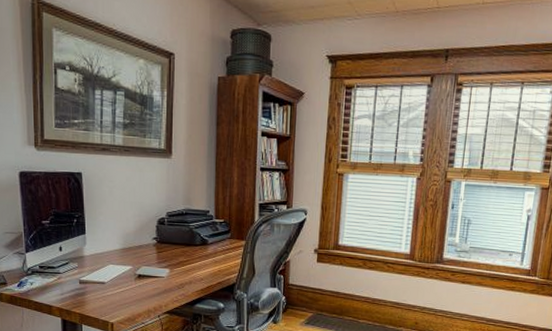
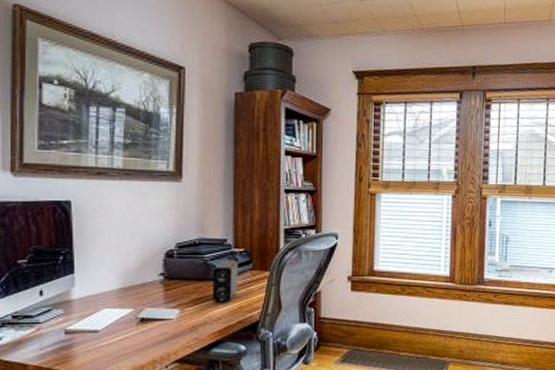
speaker: none [196,229,219,266] -> present [212,261,238,303]

